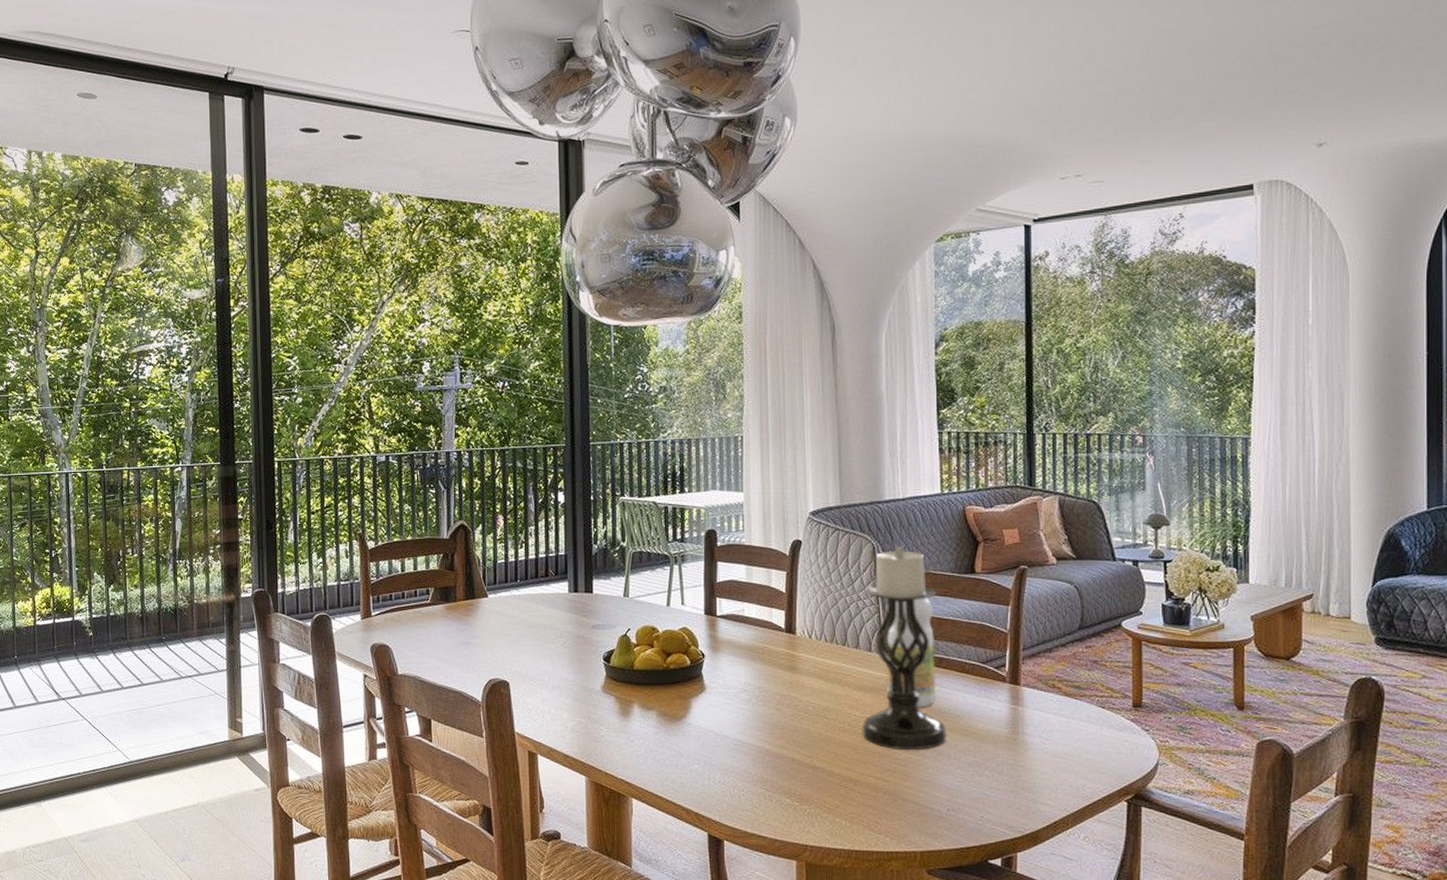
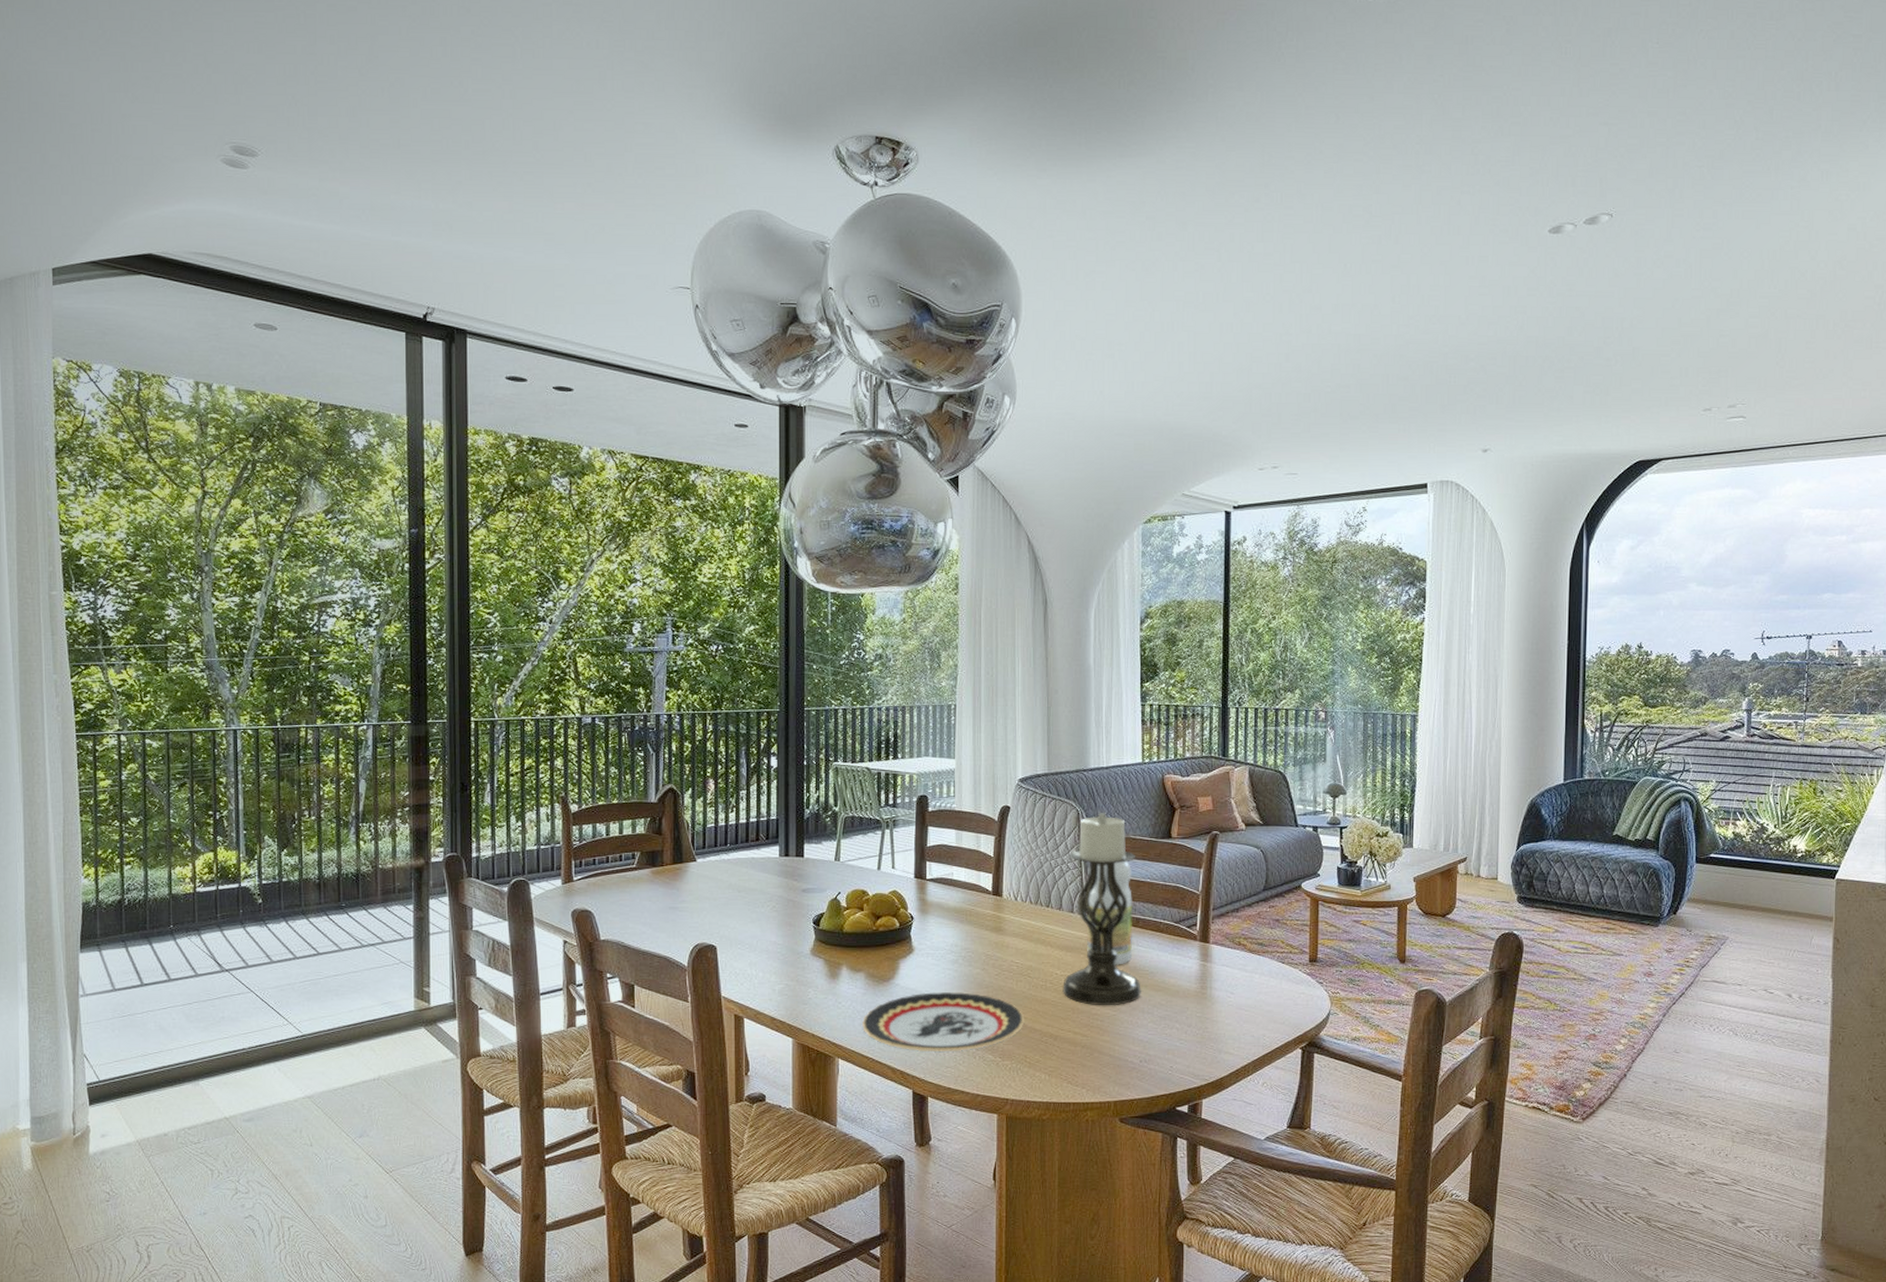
plate: none [655,732,823,795] -> present [862,992,1025,1053]

